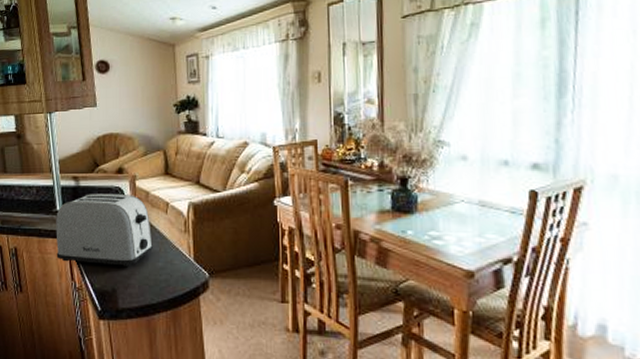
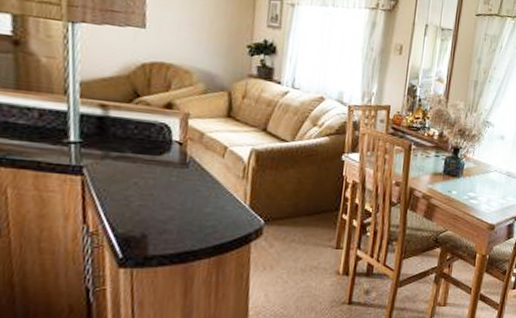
toaster: present [56,193,154,268] -> none [62,126,203,212]

